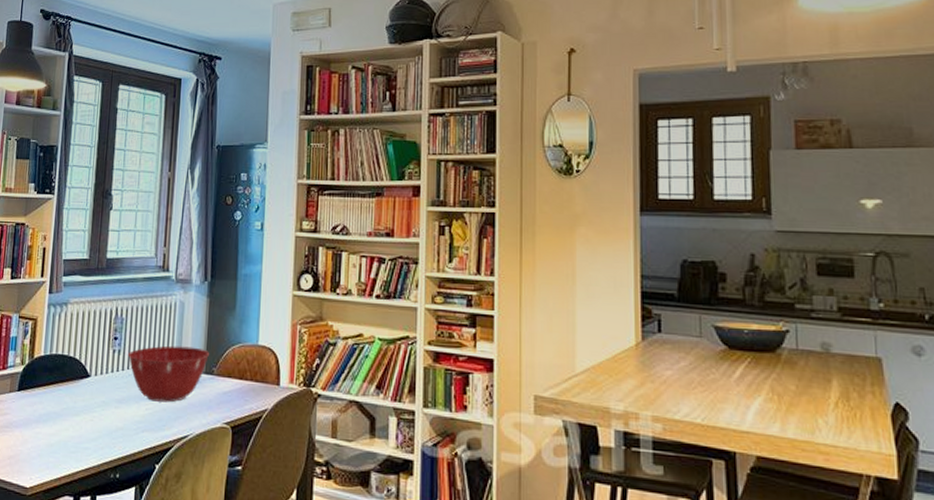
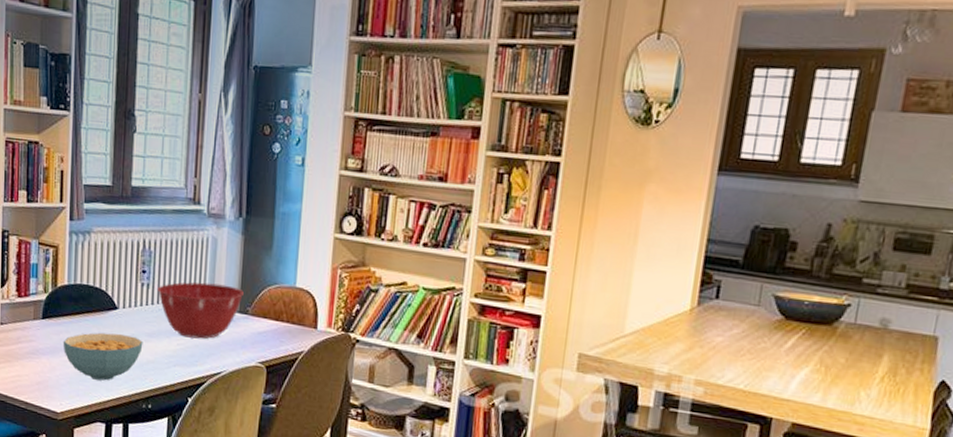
cereal bowl: none [36,401,113,451] -> present [63,332,143,381]

